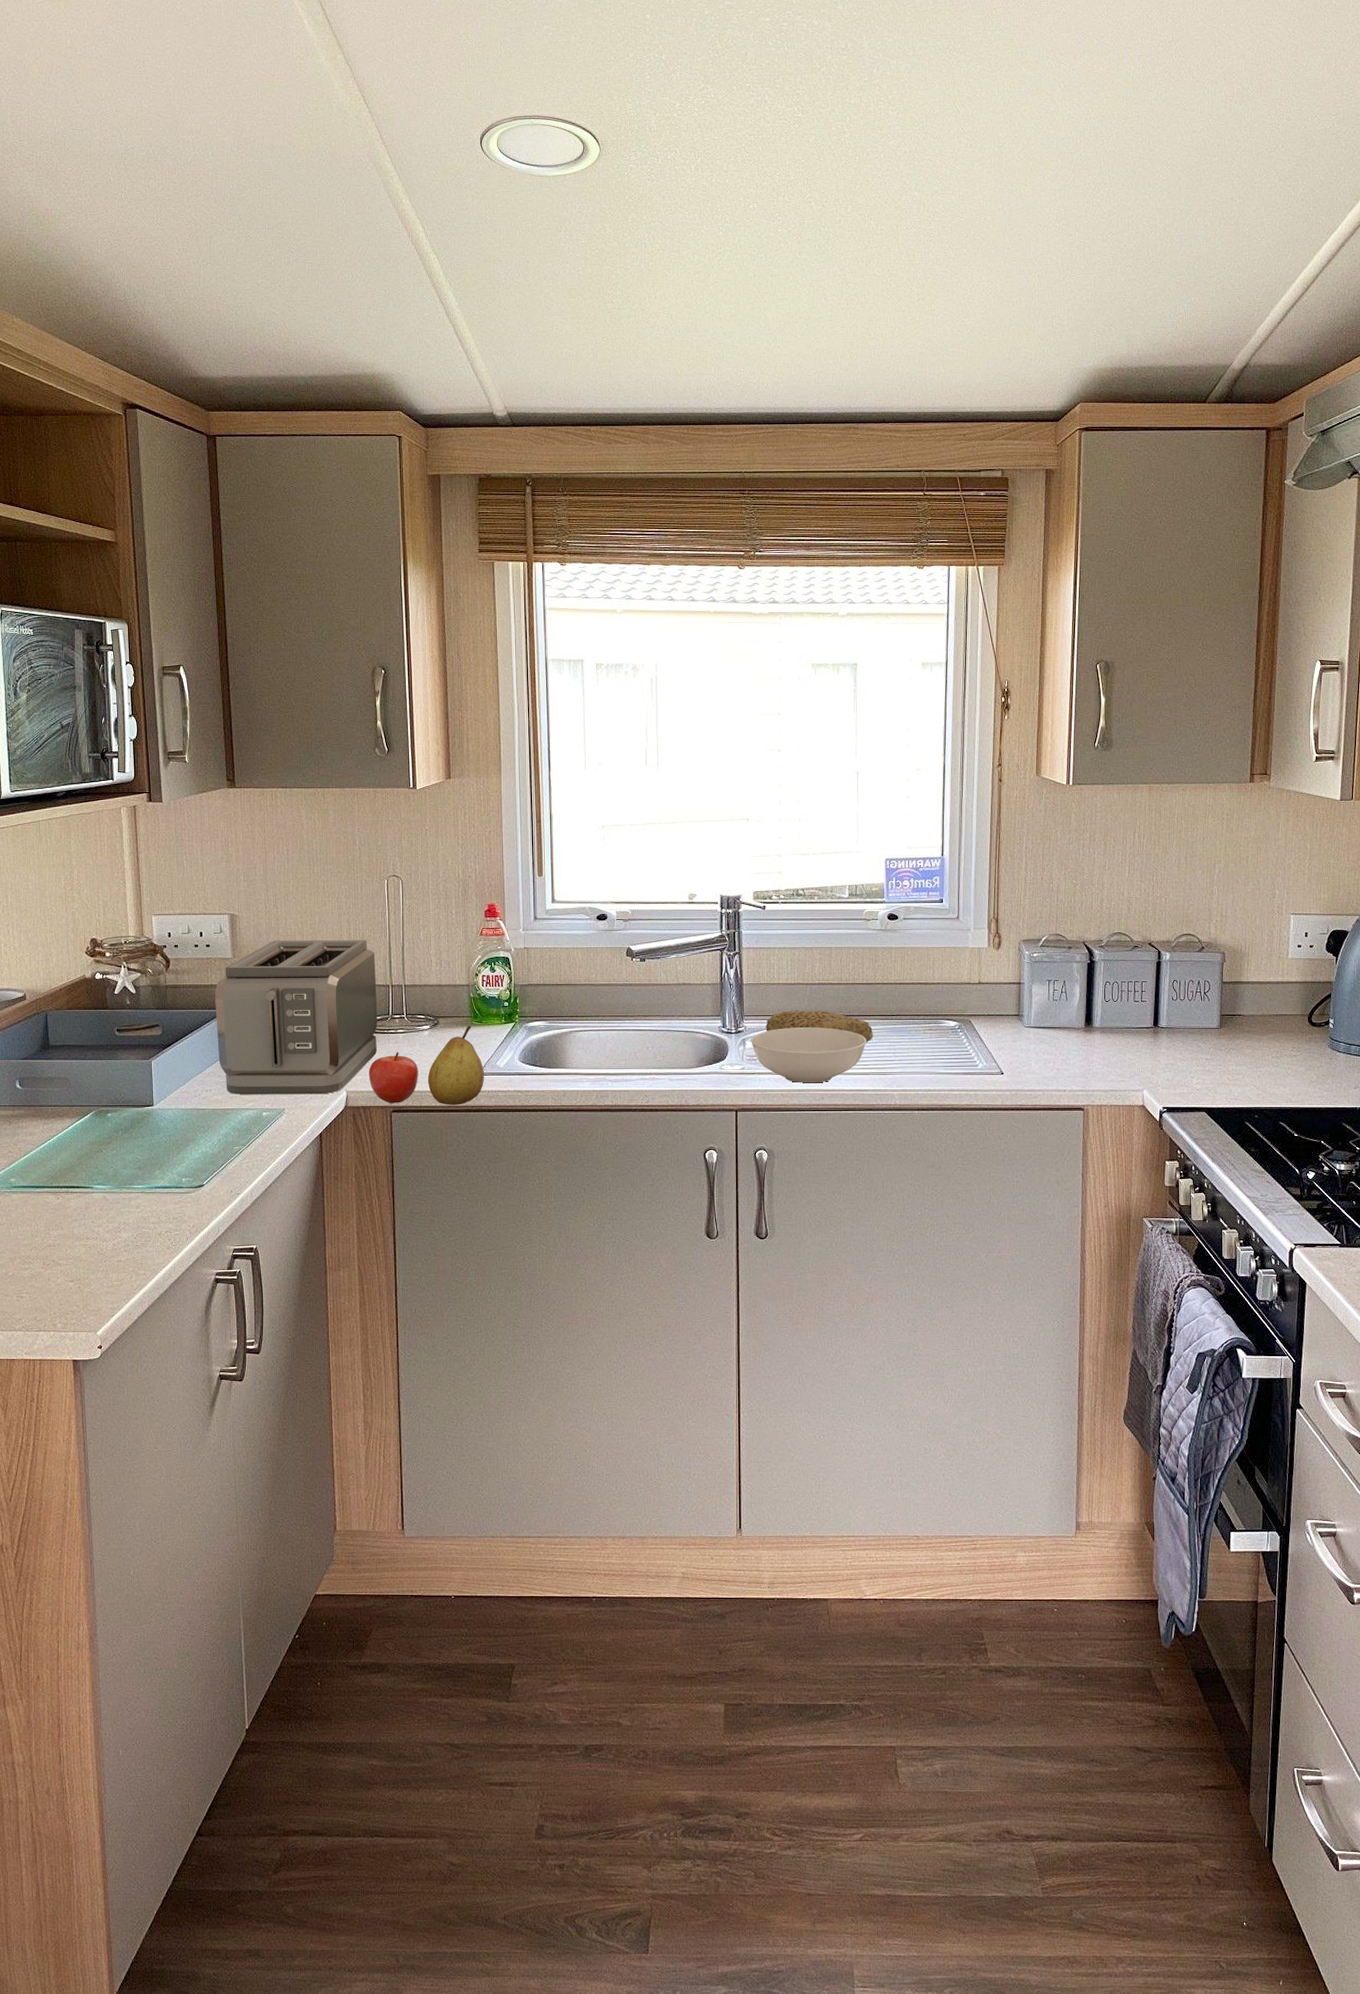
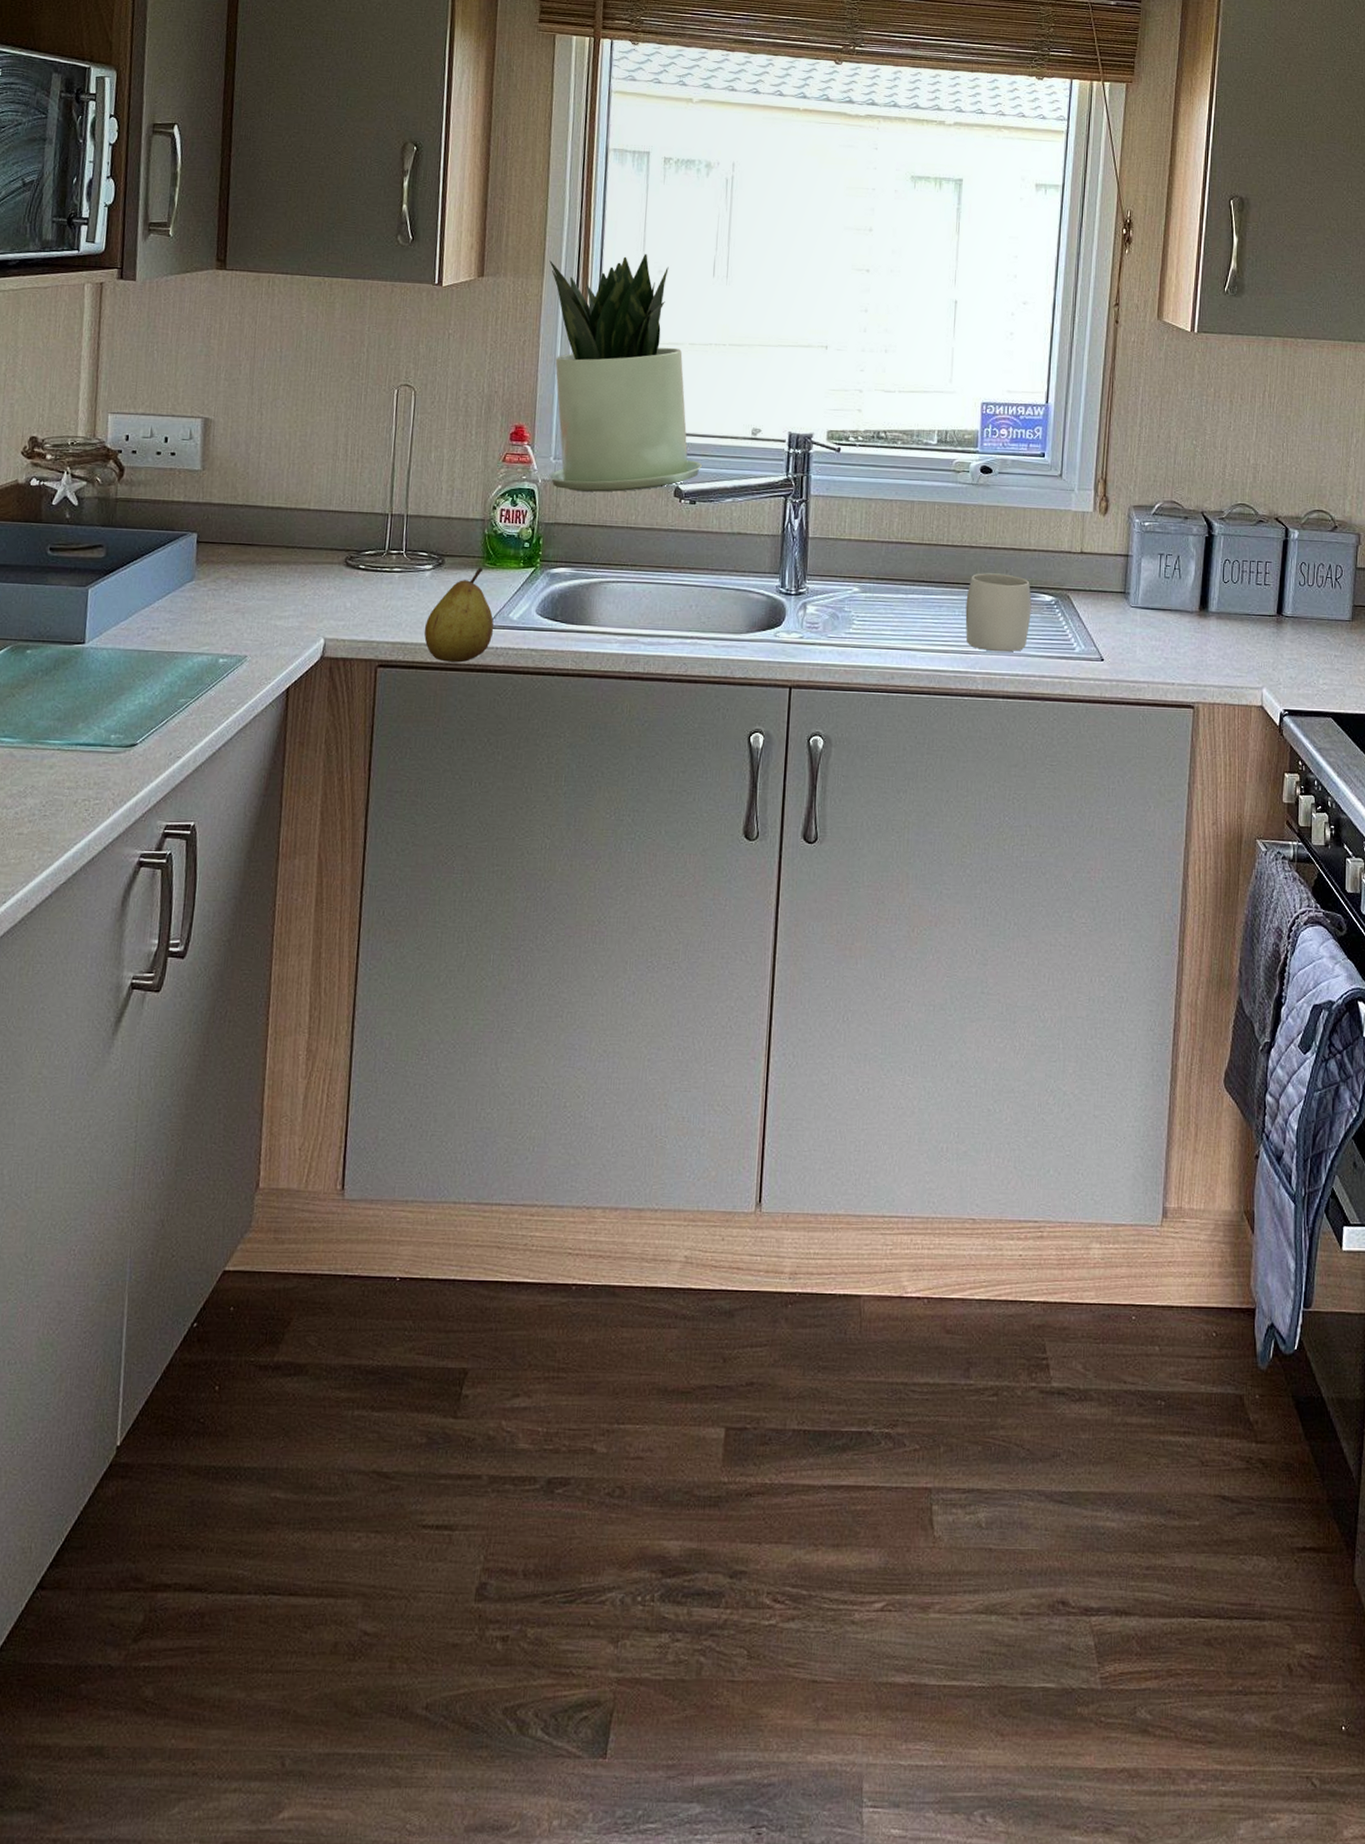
toaster: present [215,940,378,1095] -> none [171,452,375,641]
fruit: present [368,1052,419,1104] -> none [353,594,415,657]
planter: none [505,749,649,956] -> present [547,254,703,492]
bowl: present [751,1027,867,1083] -> none [813,592,948,660]
sponge: present [766,1009,874,1043] -> none [831,571,957,615]
mug: none [881,1005,939,1072] -> present [965,573,1032,652]

